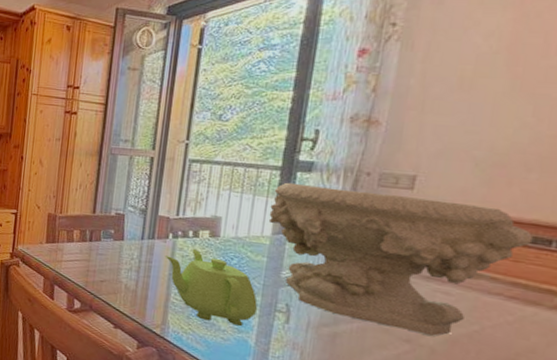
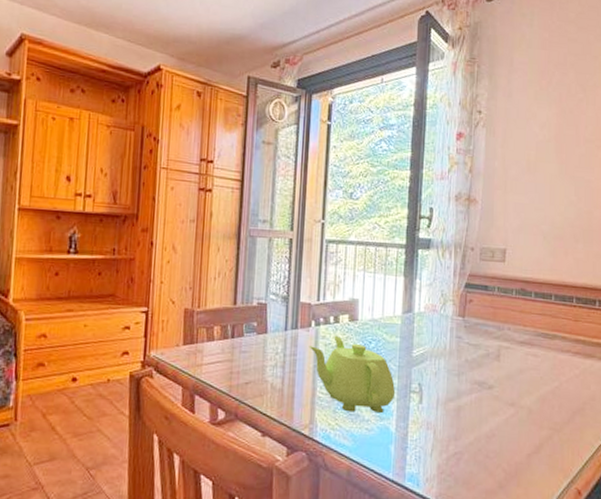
decorative bowl: present [268,182,534,336] -> none [398,260,585,396]

